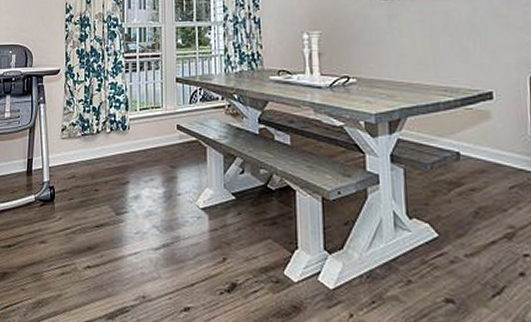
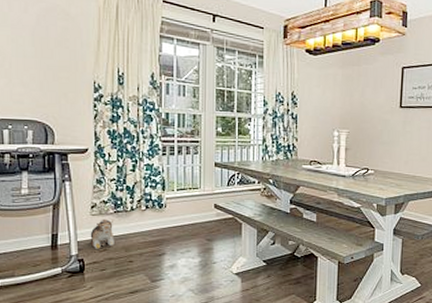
plush toy: none [60,142,82,176] -> present [90,219,115,249]

